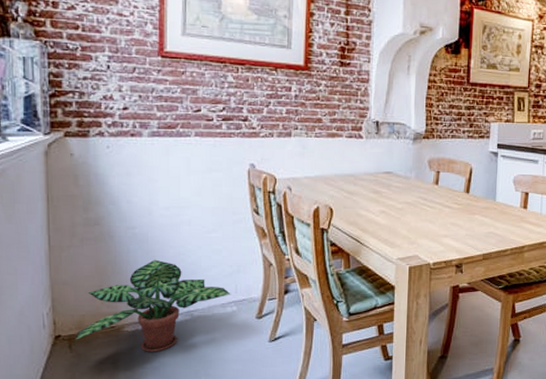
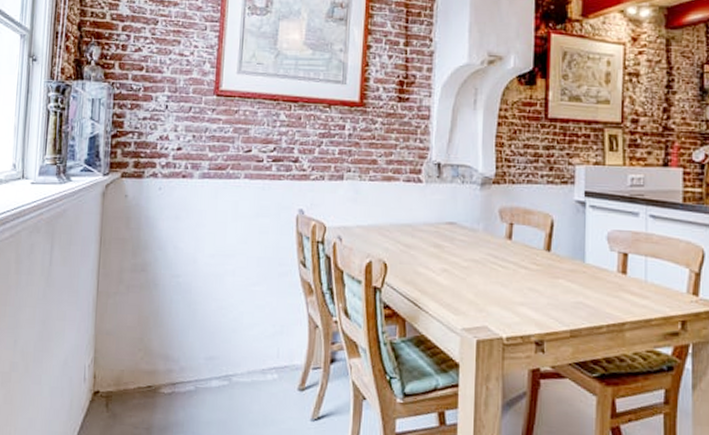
potted plant: present [75,259,231,352] -> none [112,312,272,420]

